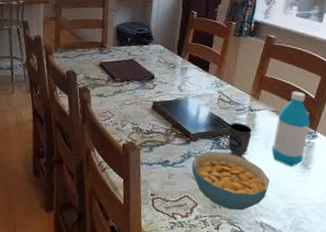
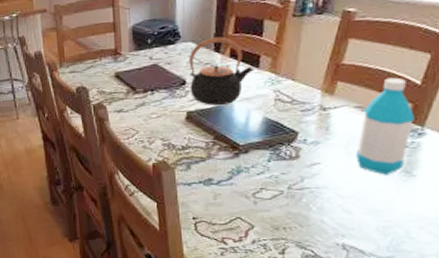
teapot: none [157,43,205,99] -> present [189,36,254,105]
cereal bowl: present [191,151,269,211] -> none [243,163,354,232]
cup: present [228,123,252,160] -> none [291,126,326,171]

